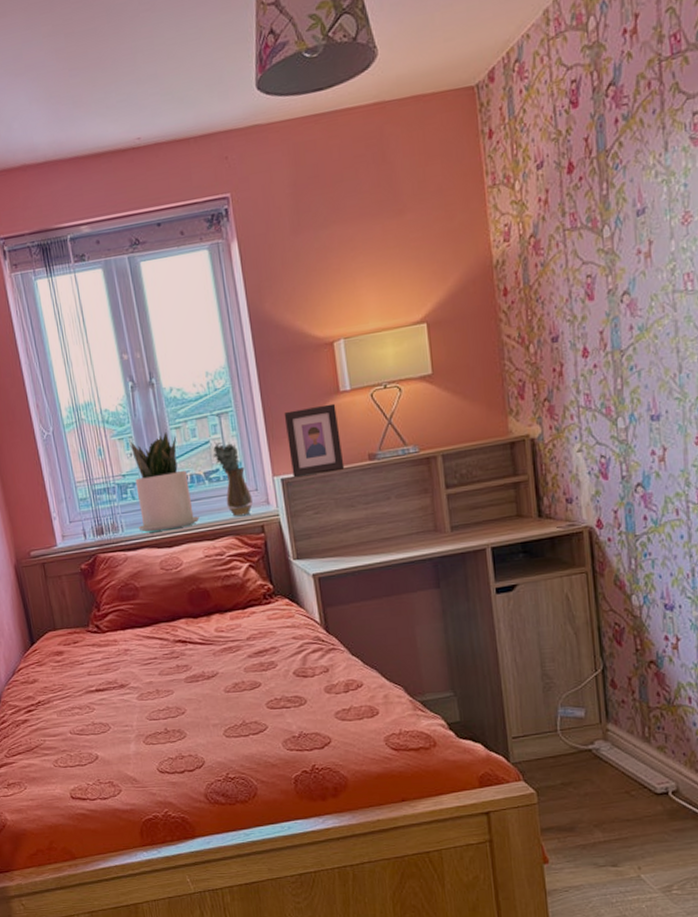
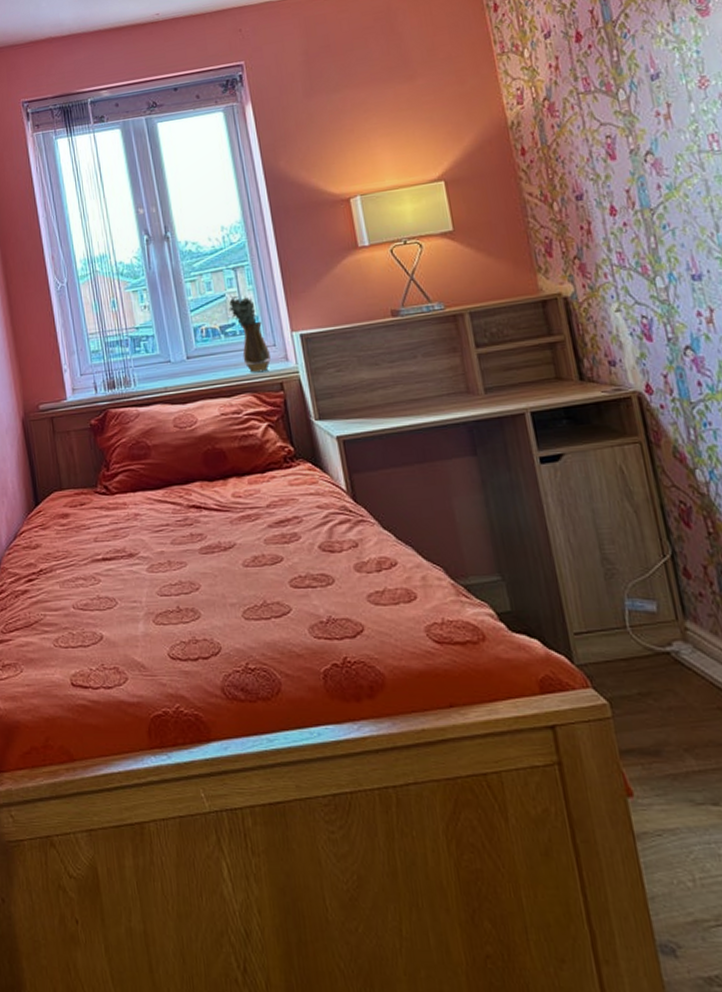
planter: present [129,432,200,533] -> none [143,285,215,388]
picture frame: present [285,403,345,478] -> none [302,259,367,334]

